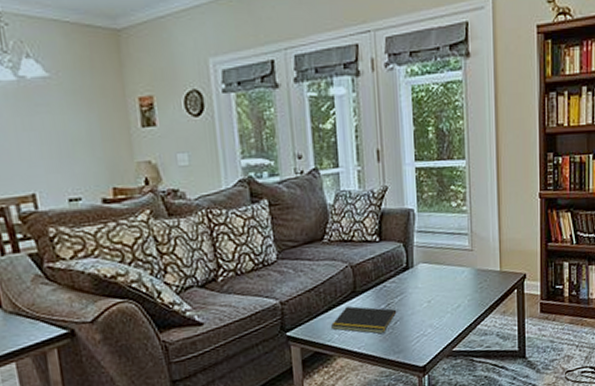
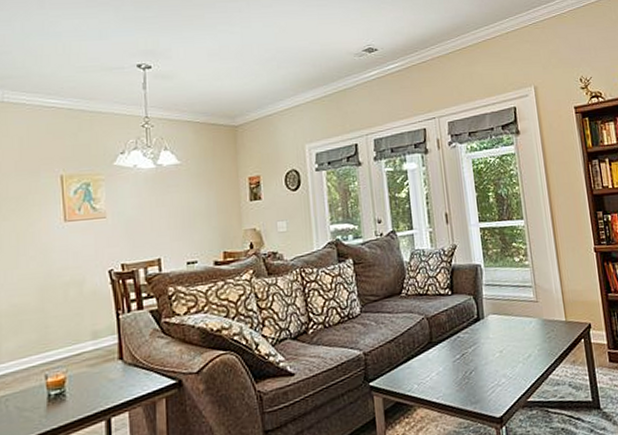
notepad: present [331,305,397,334] -> none [411,356,472,384]

